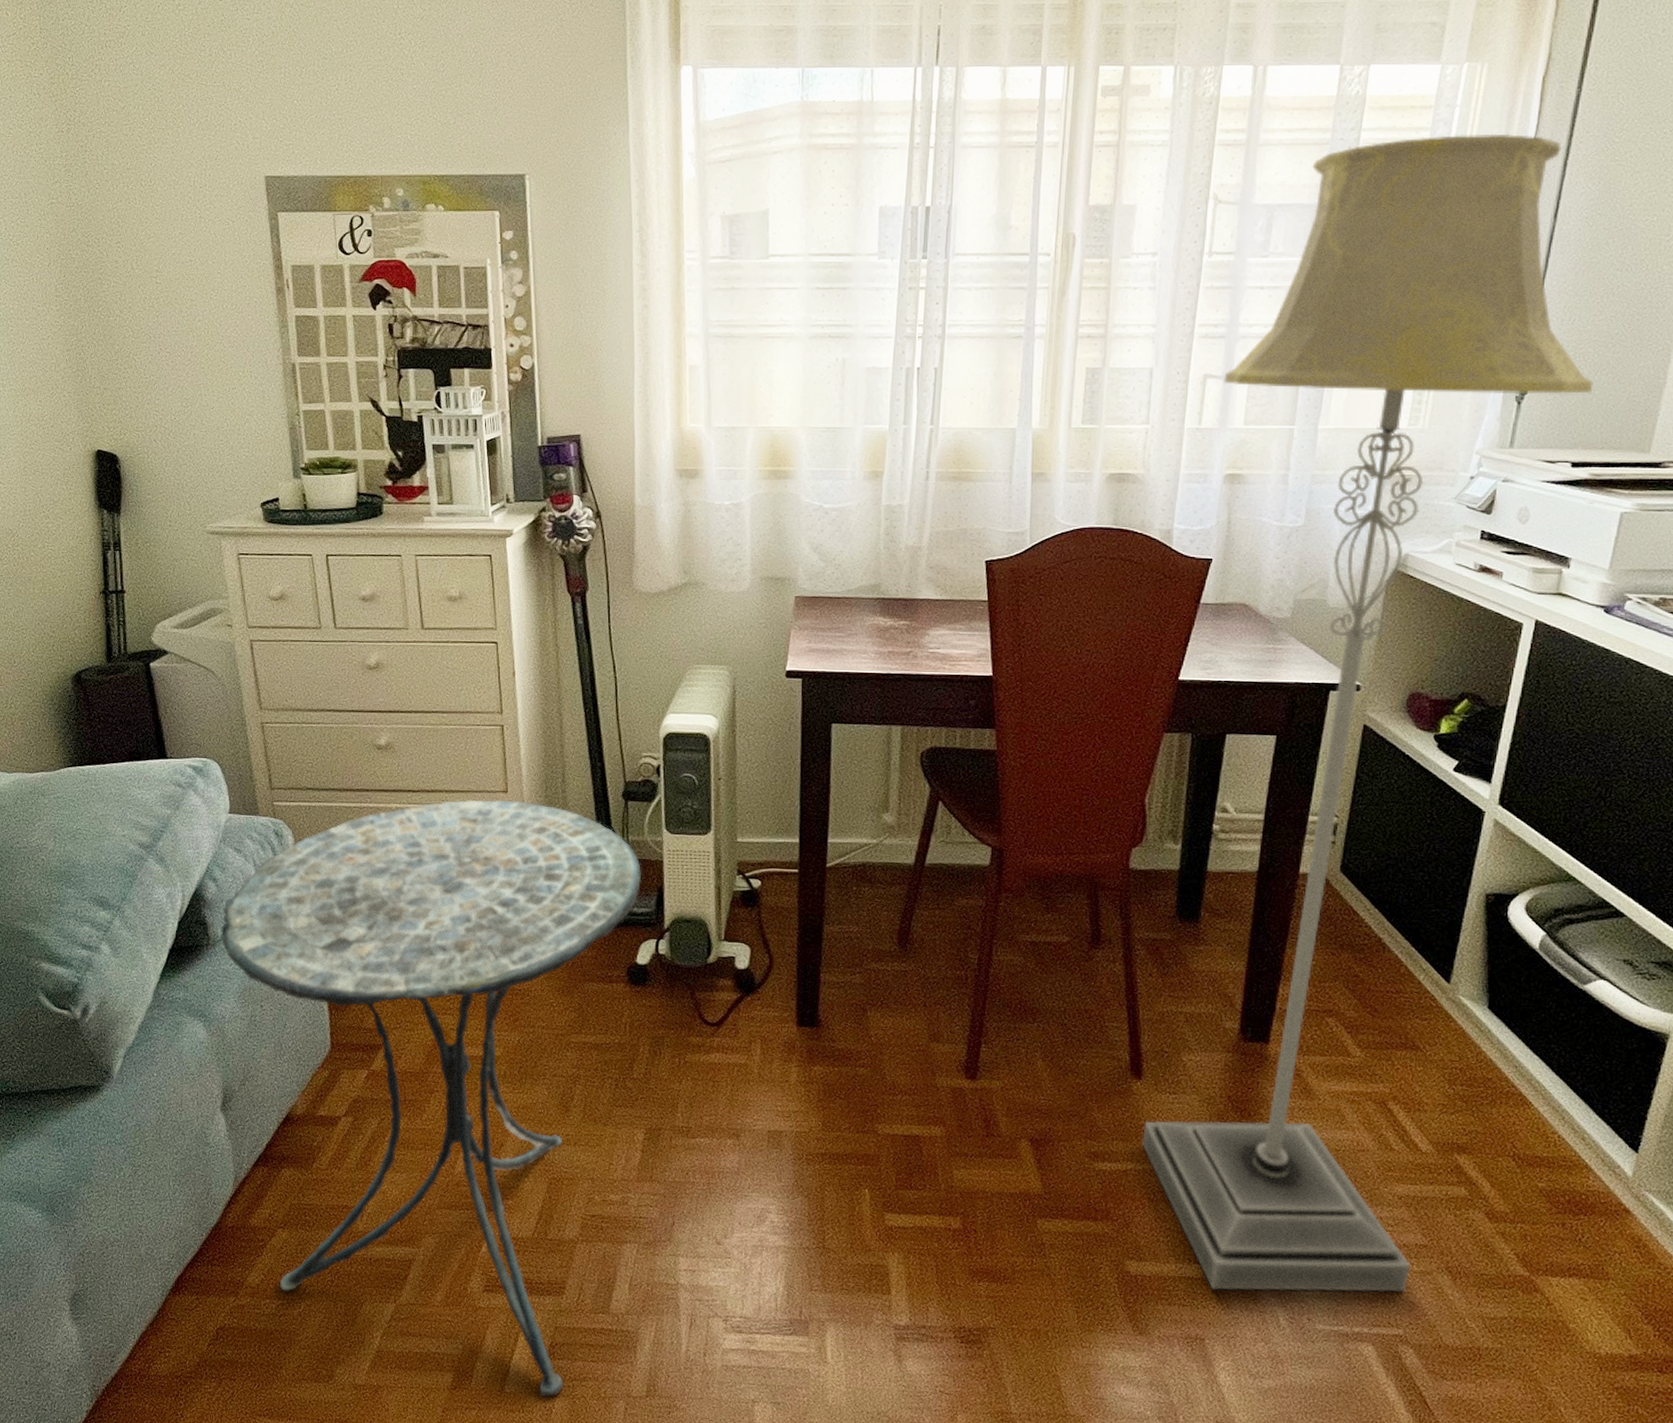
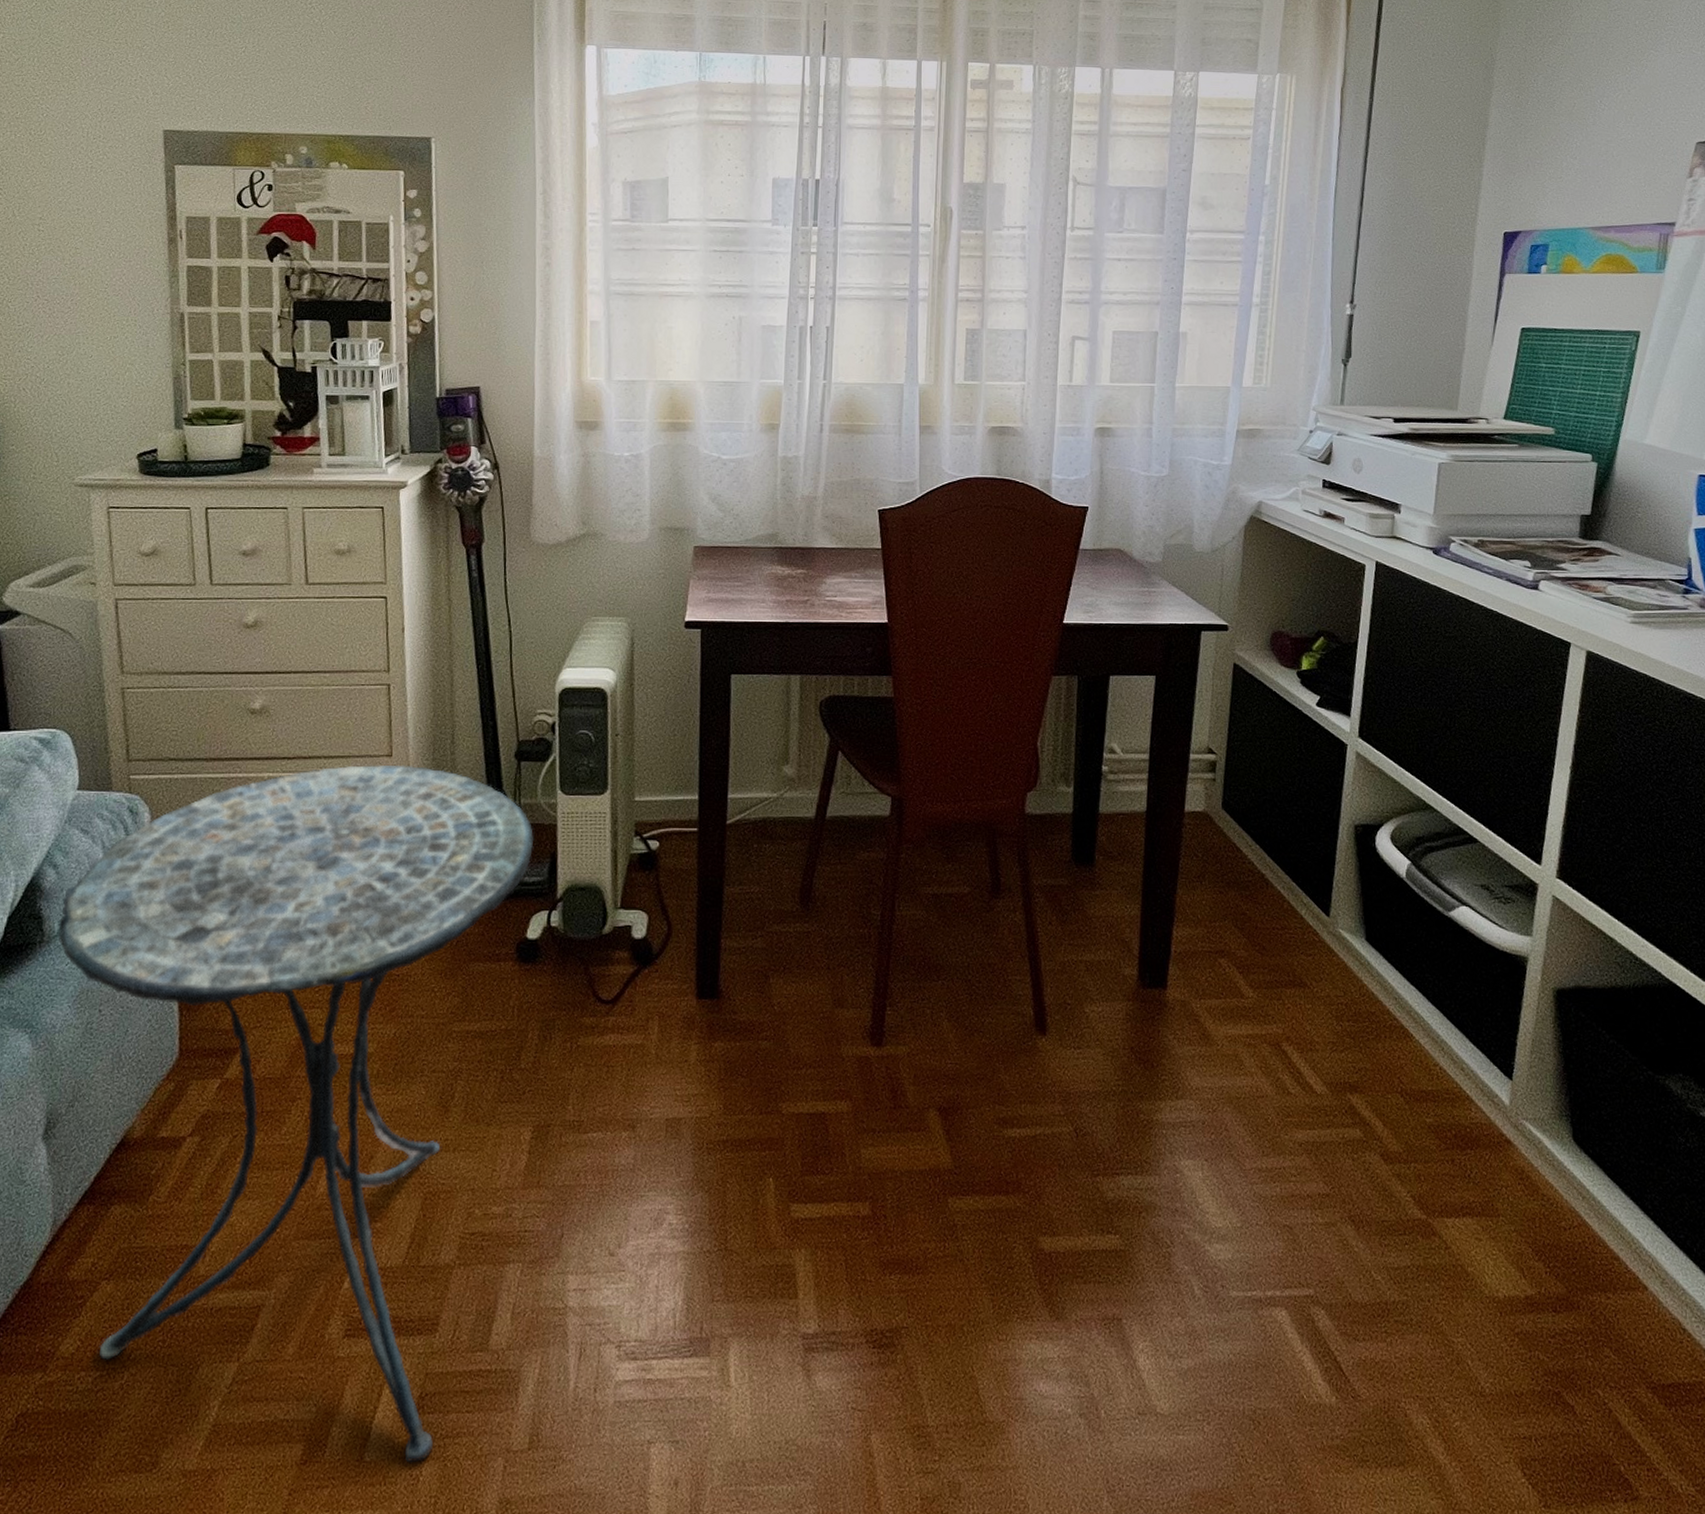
floor lamp: present [1142,133,1594,1292] -> none [1050,133,1406,1262]

